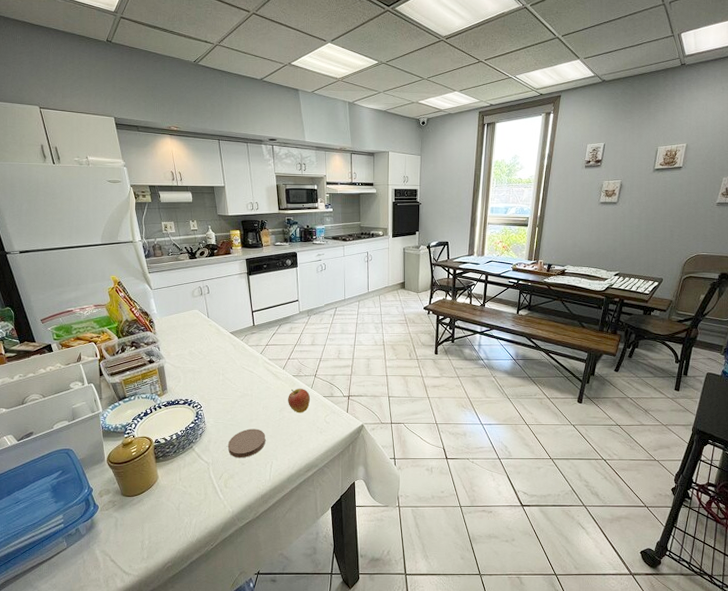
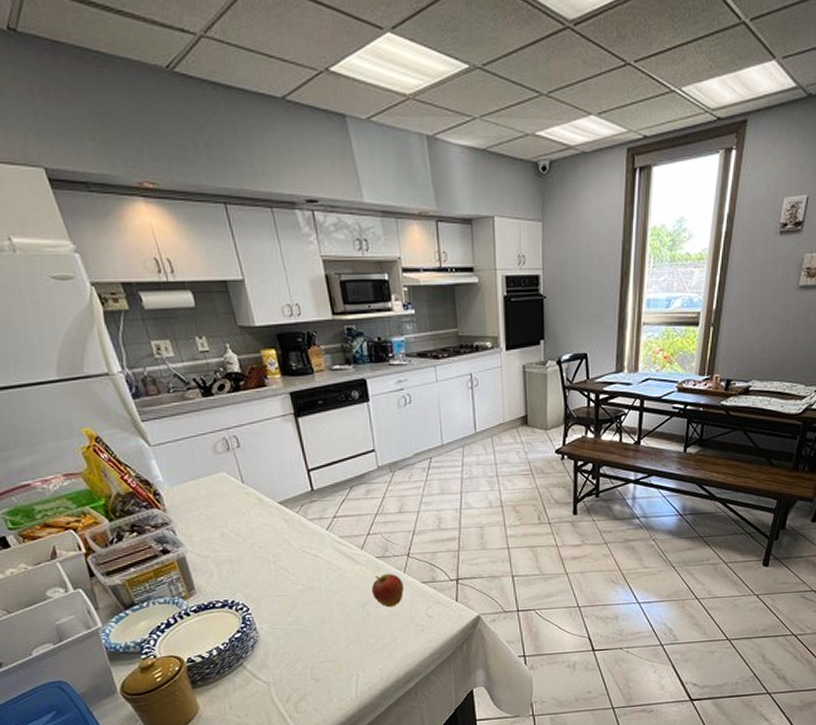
coaster: present [227,428,266,458] -> none [292,632,347,674]

